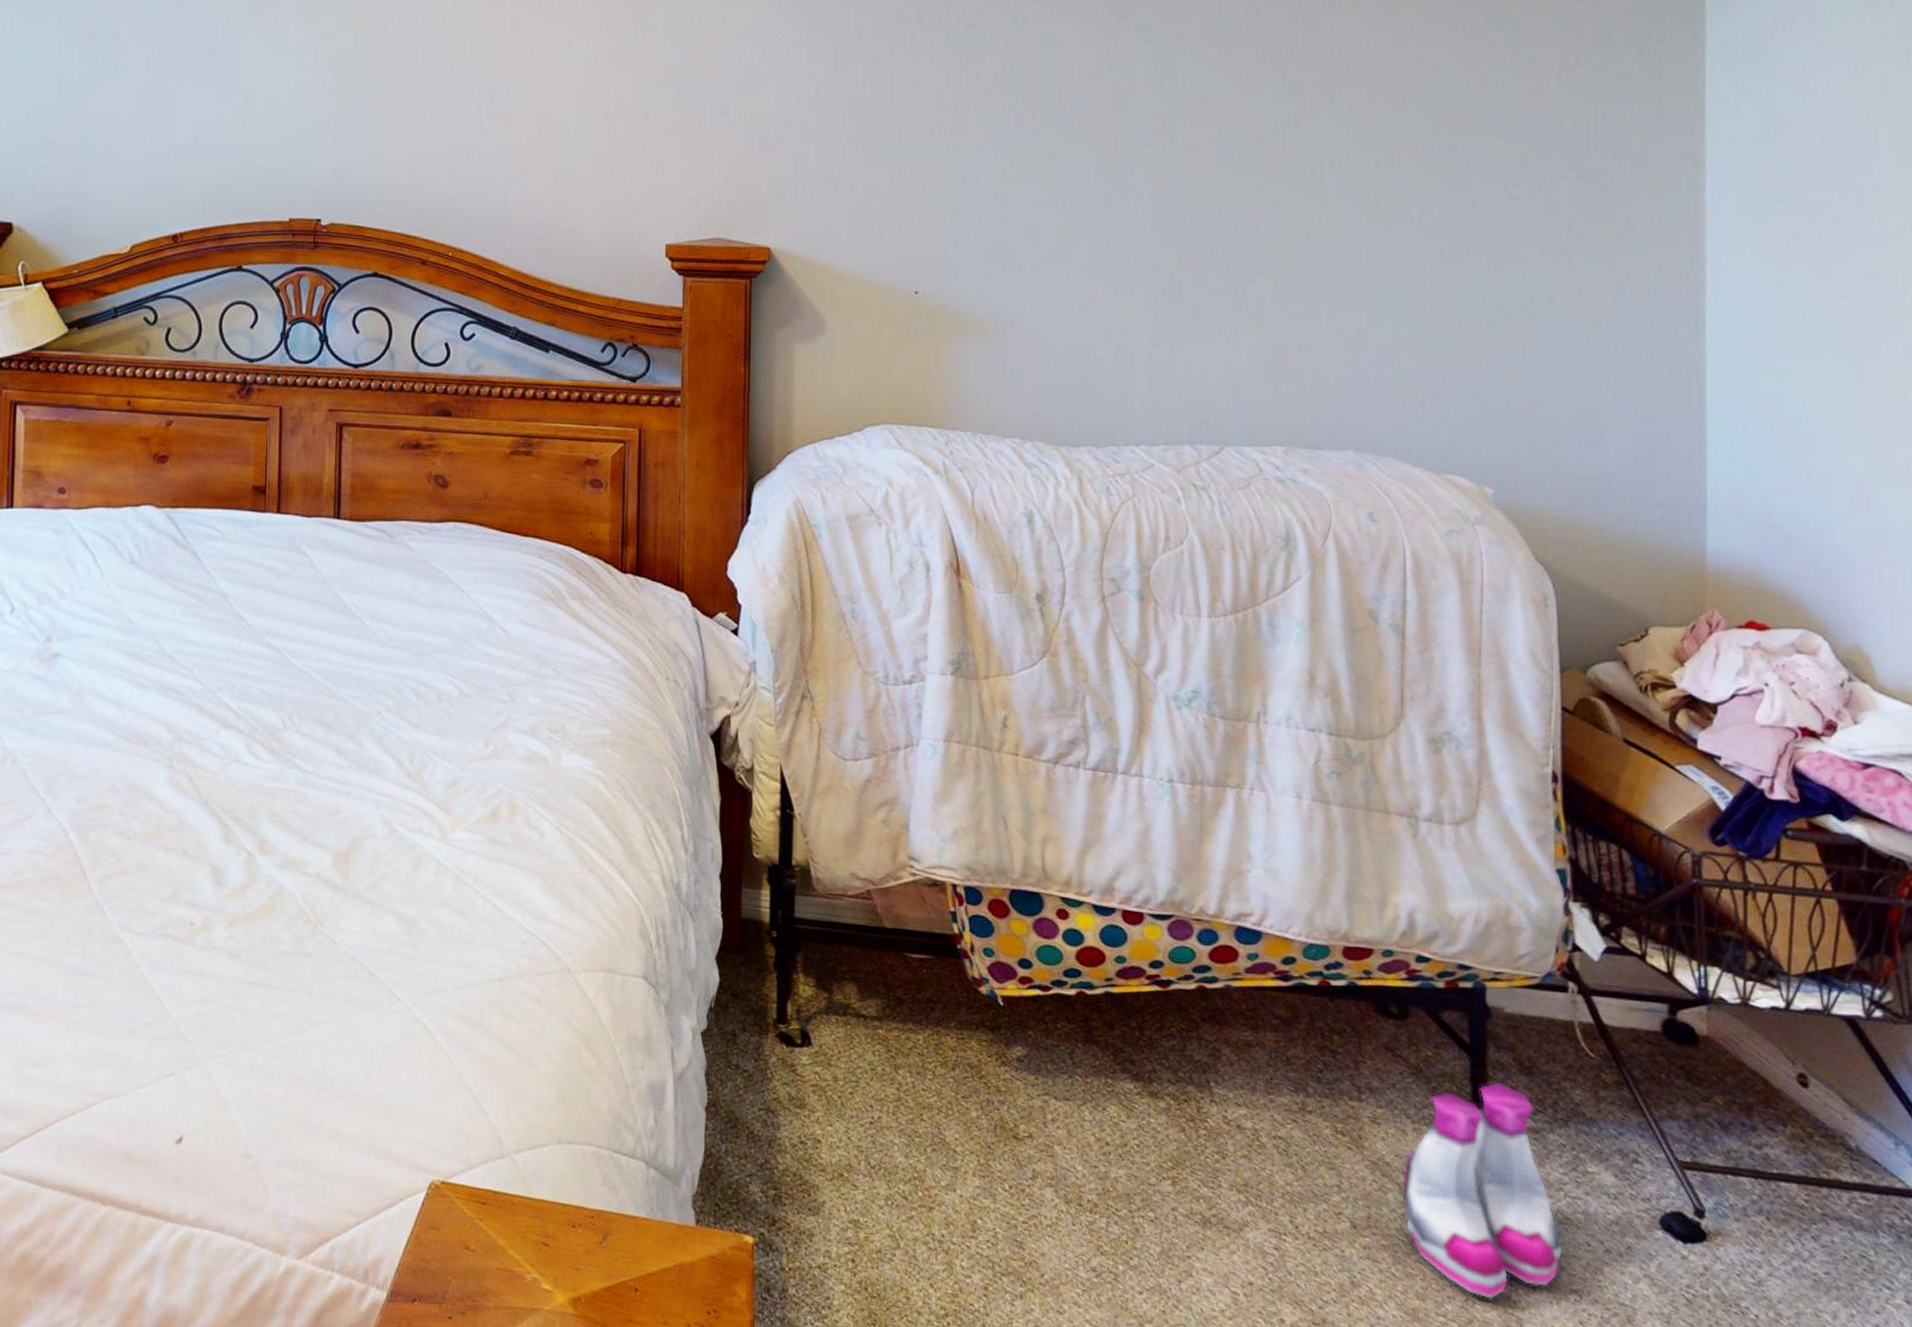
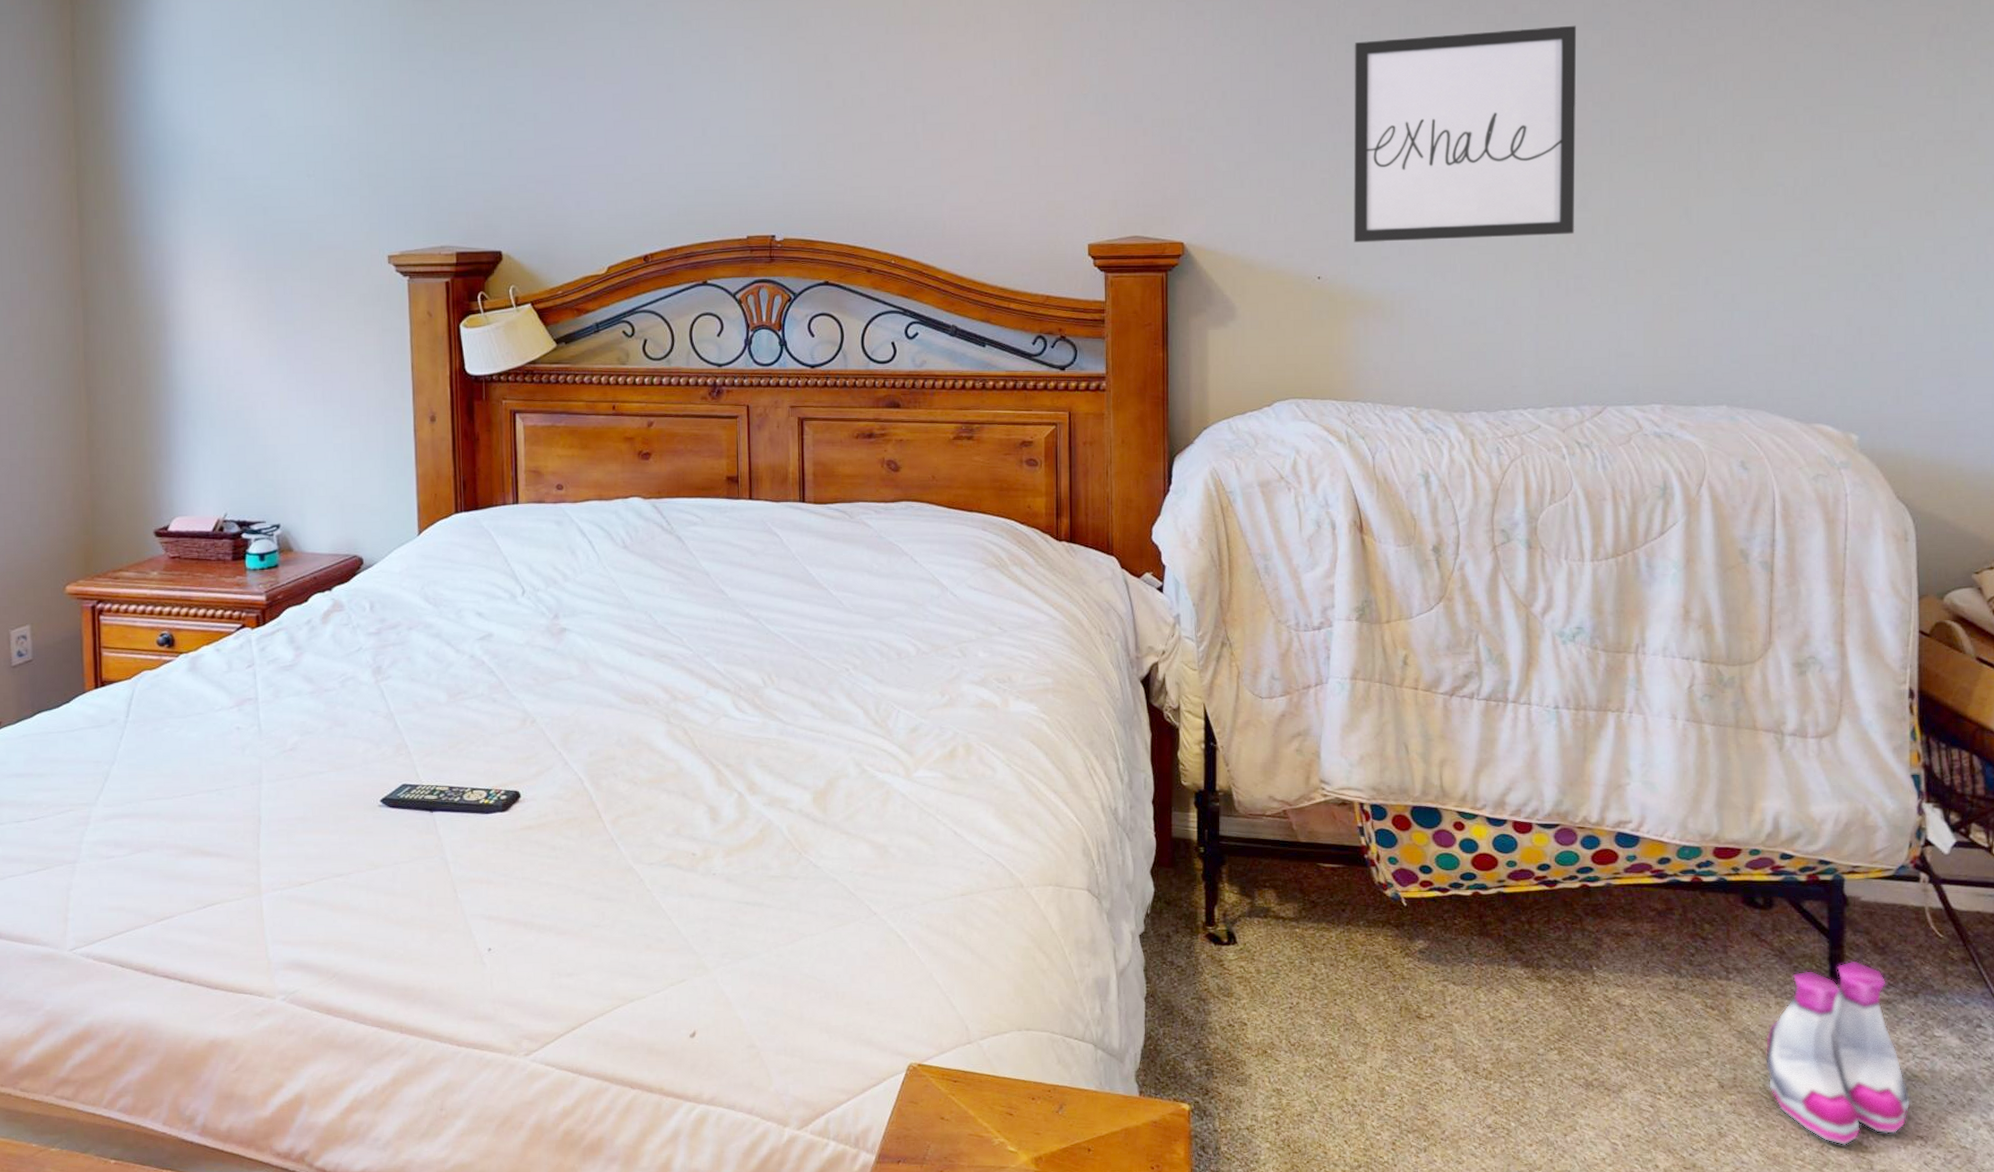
wall art: none [954,35,1193,259] -> present [1353,25,1577,244]

